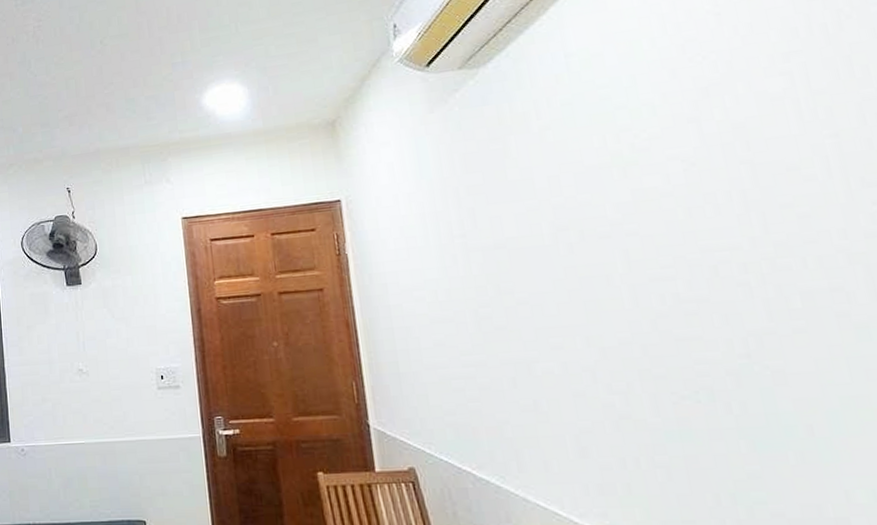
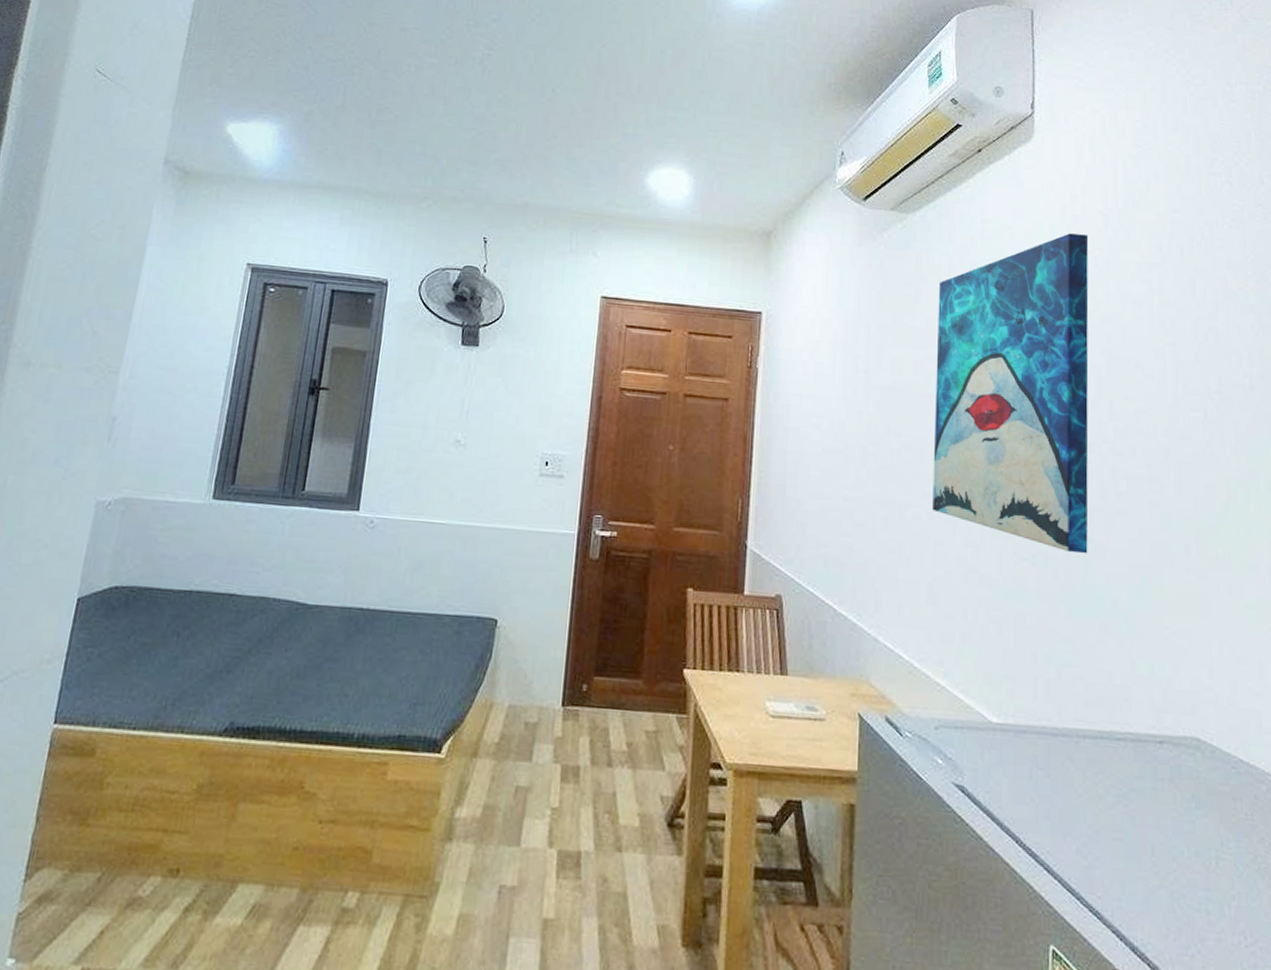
wall art: none [527,40,765,384] -> present [932,233,1089,554]

